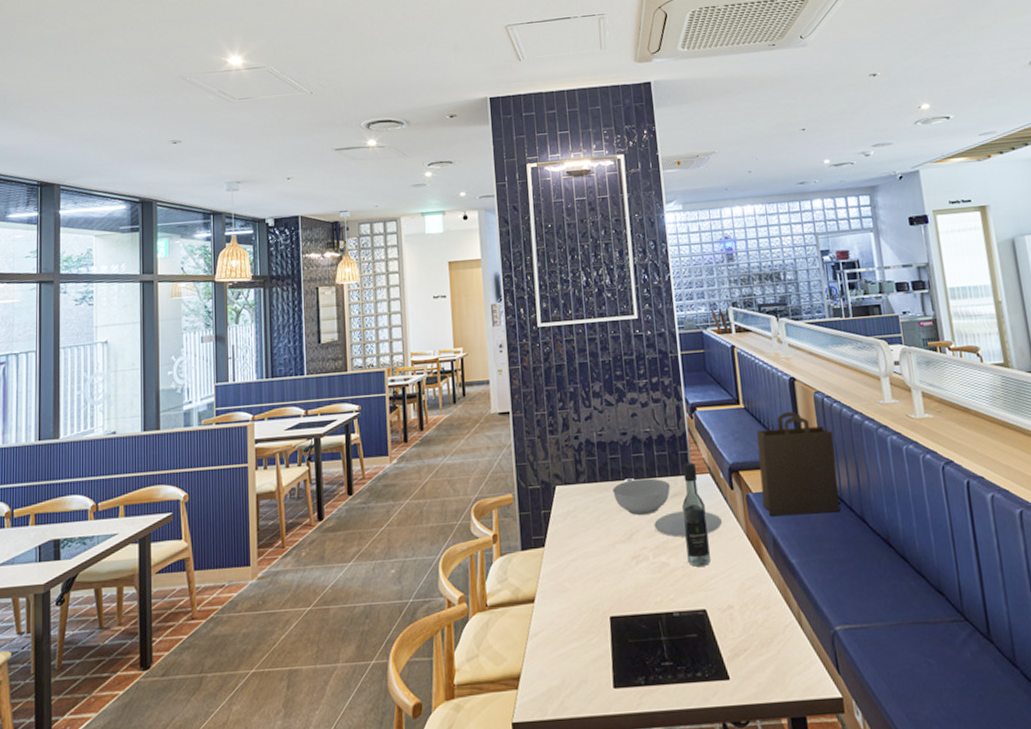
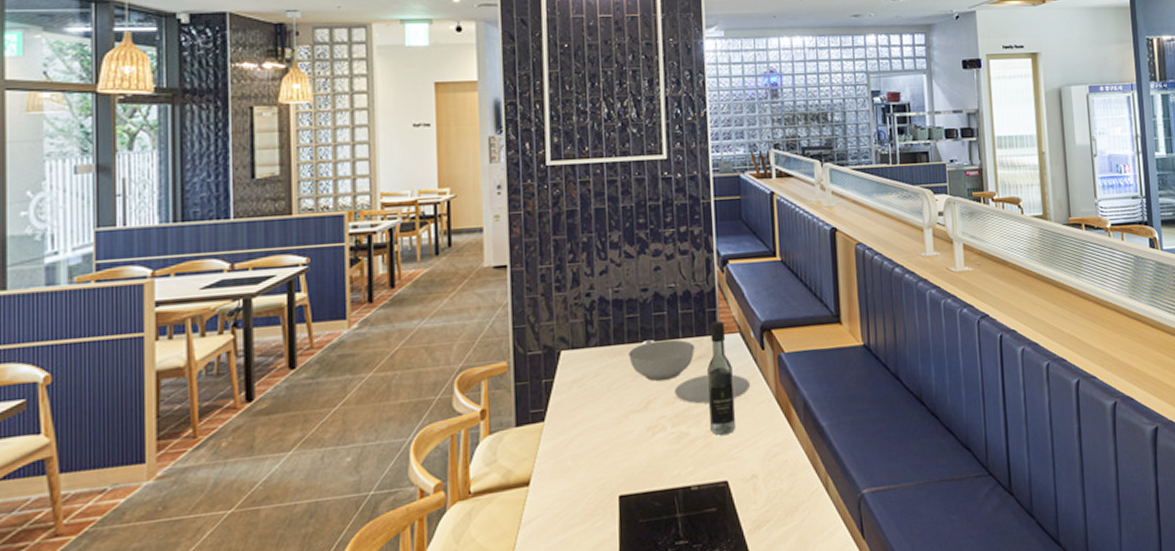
shopping bag: present [756,412,840,516] -> none [792,265,875,377]

